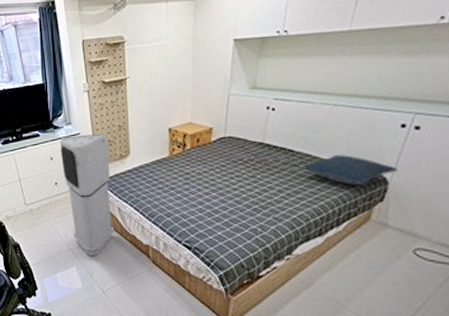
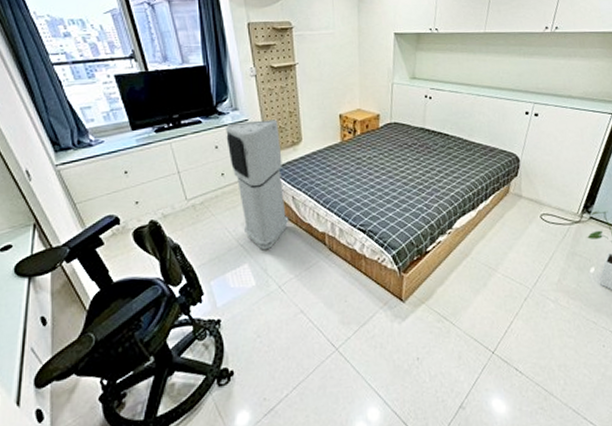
pillow: present [303,155,399,186] -> none [456,138,526,164]

